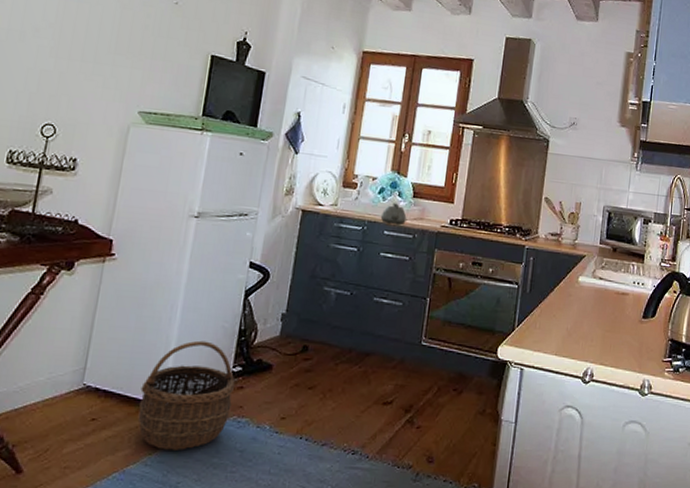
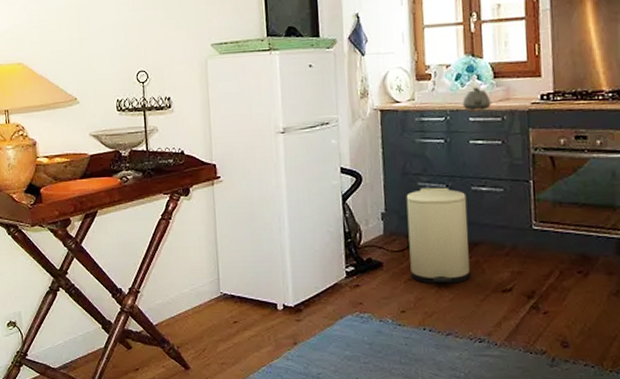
wicker basket: present [137,340,235,450] -> none [268,246,352,345]
pedal bin: none [299,293,368,393] -> present [406,187,470,284]

